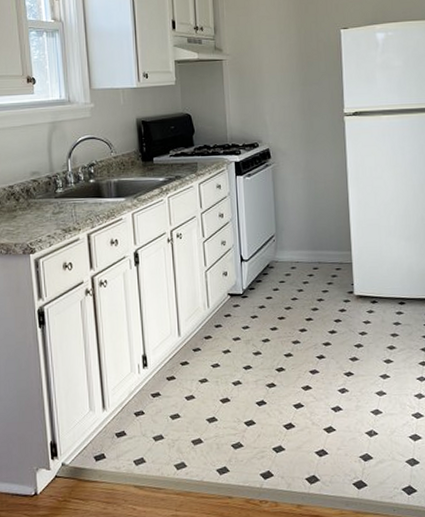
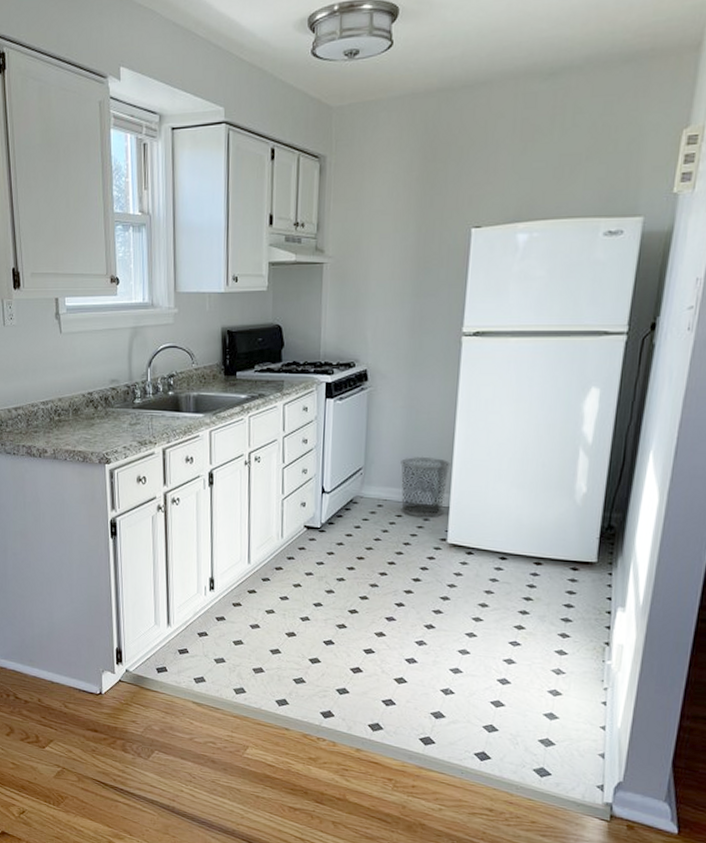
trash can: none [307,220,349,275] -> present [400,456,451,518]

